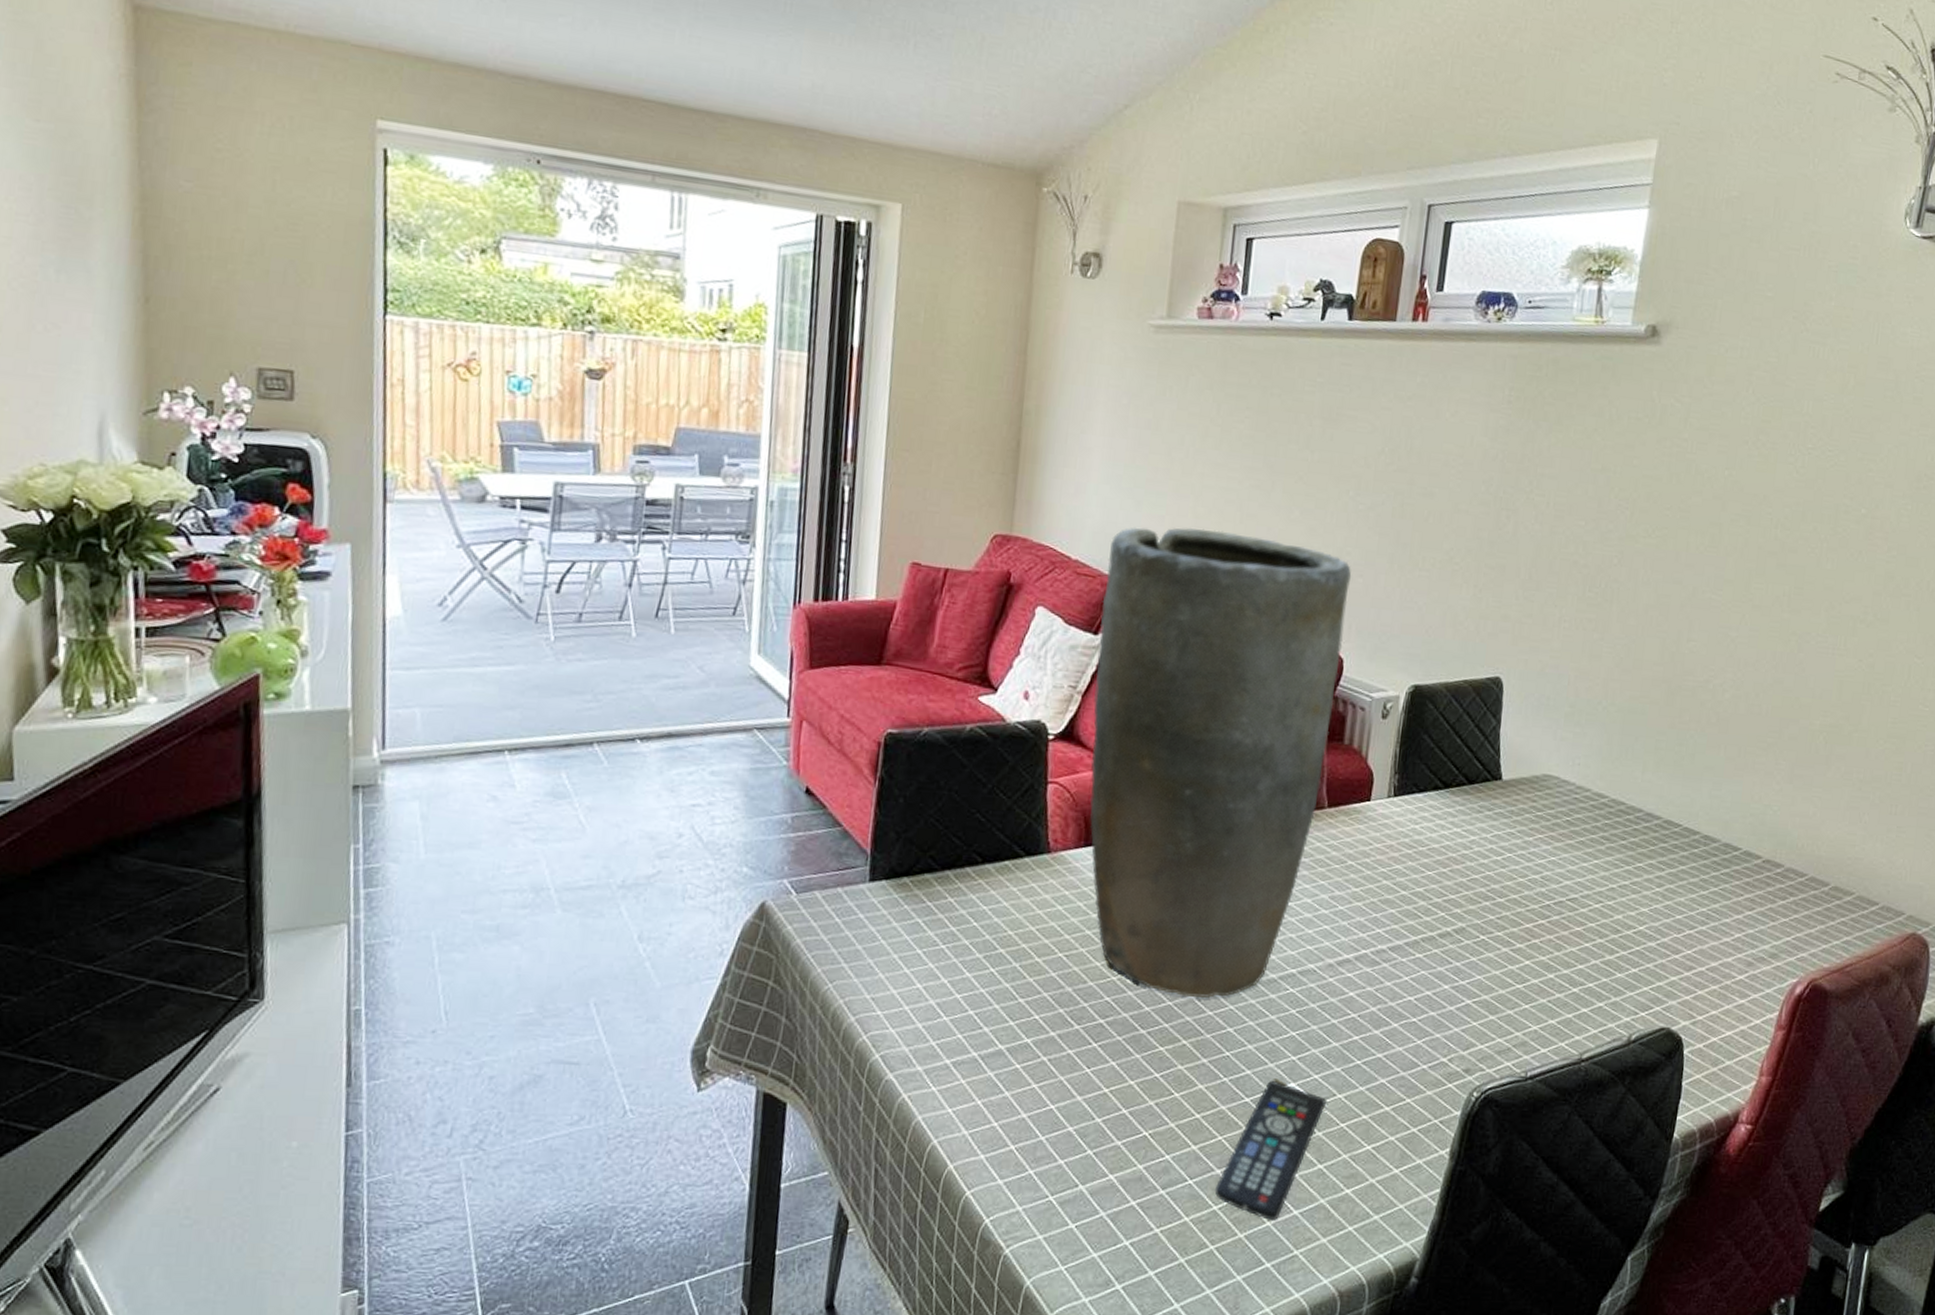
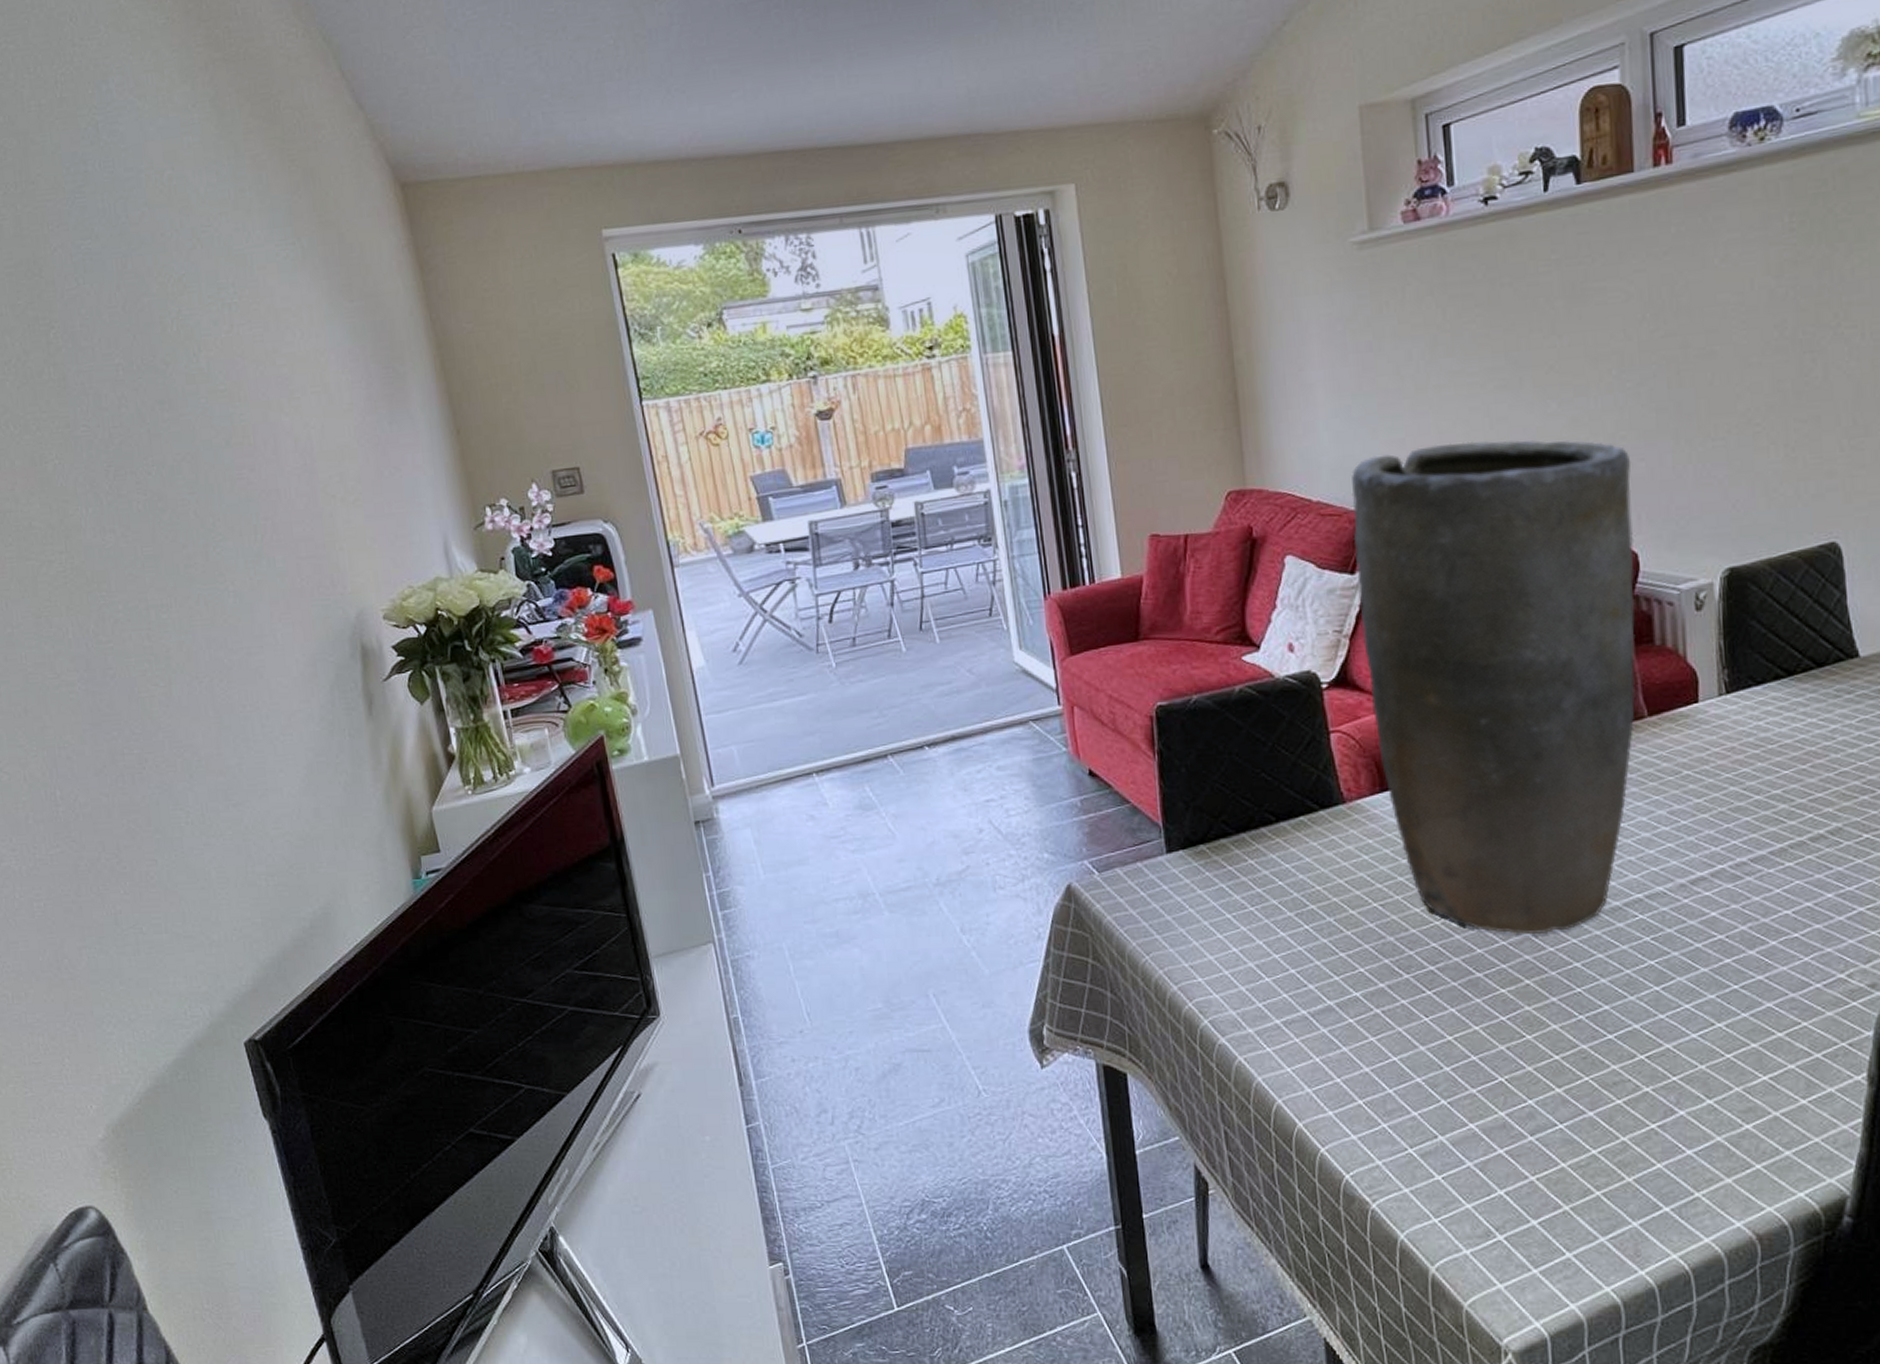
remote control: present [1214,1081,1327,1222] -> none [1590,1015,1705,1163]

